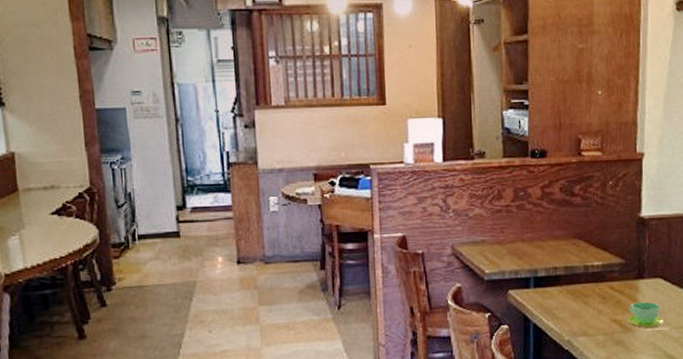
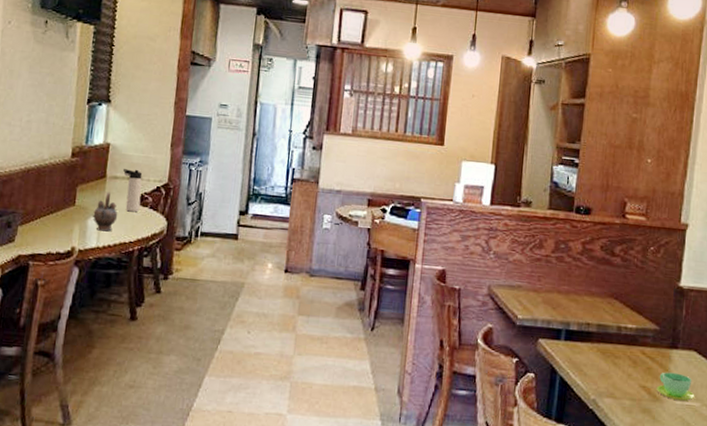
teapot: none [12,206,41,251] -> present [93,192,118,232]
thermos bottle: none [35,178,64,225] -> present [122,169,143,213]

